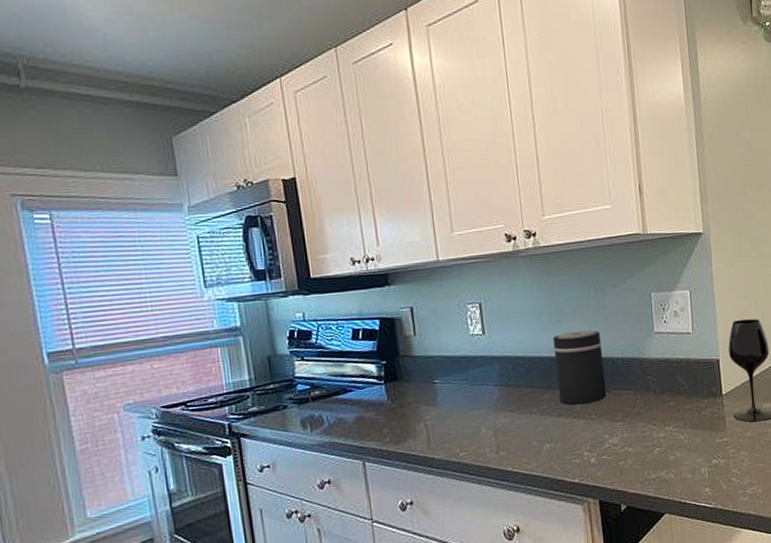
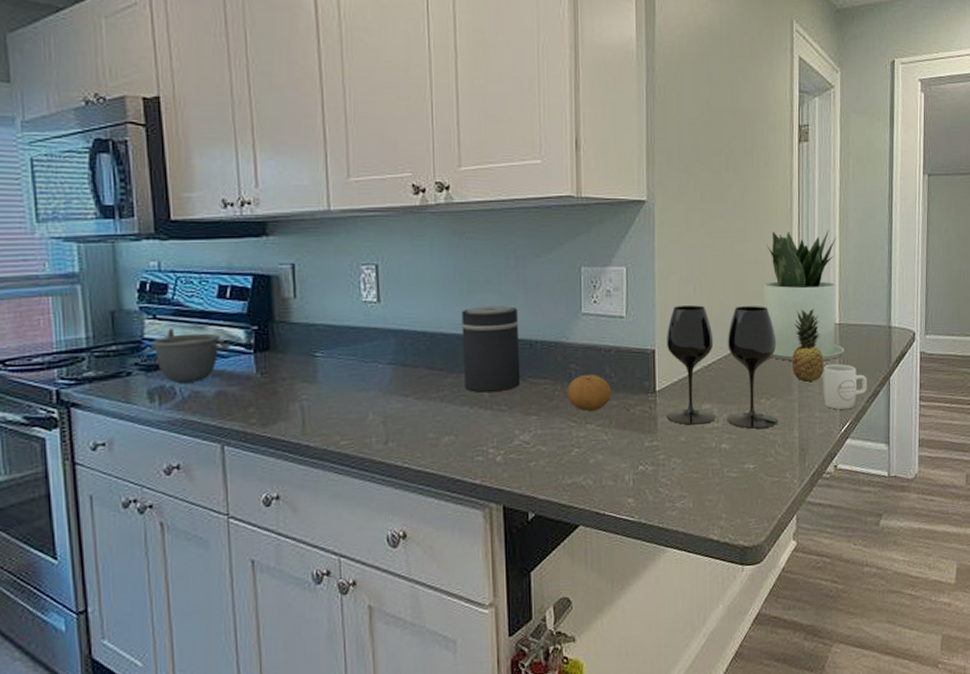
cooking pot: none [294,366,366,412] -> present [142,327,231,383]
fruit: none [647,383,685,415] -> present [567,373,611,411]

